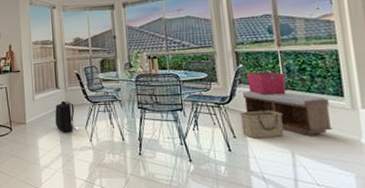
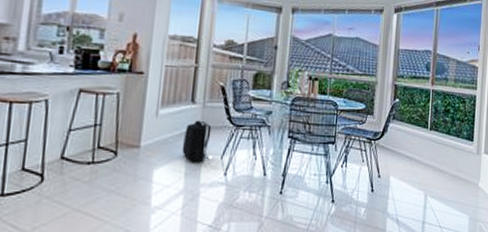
basket: present [239,110,284,139] -> none [387,149,424,179]
bench: present [242,91,332,136] -> none [393,128,462,178]
storage bin: present [247,71,286,95] -> none [400,108,432,135]

